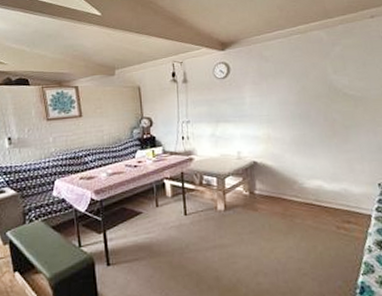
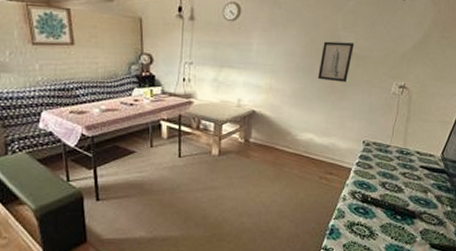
wall art: none [315,85,349,125] -> present [318,41,355,83]

